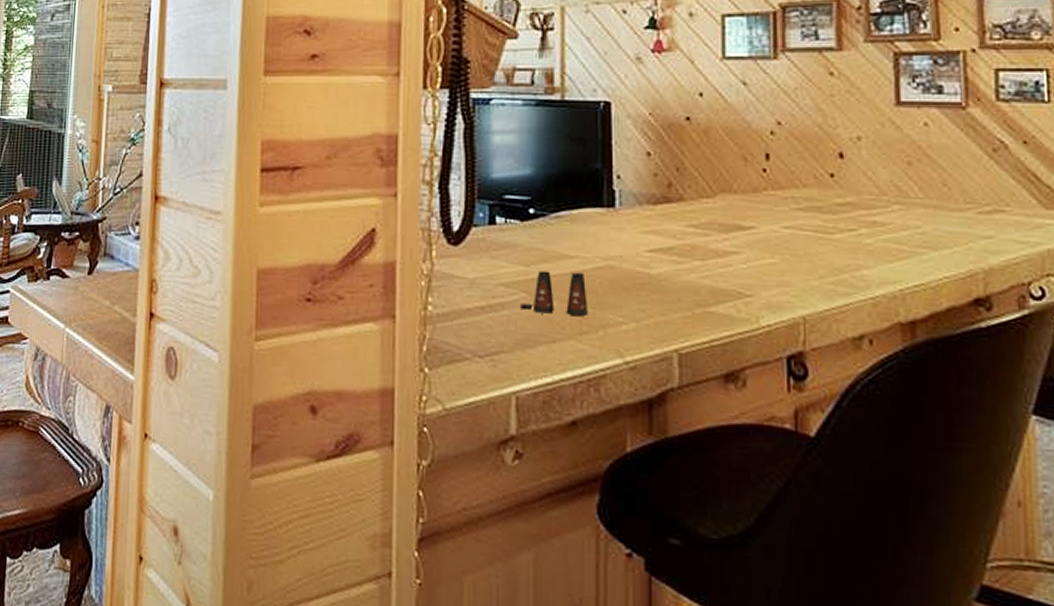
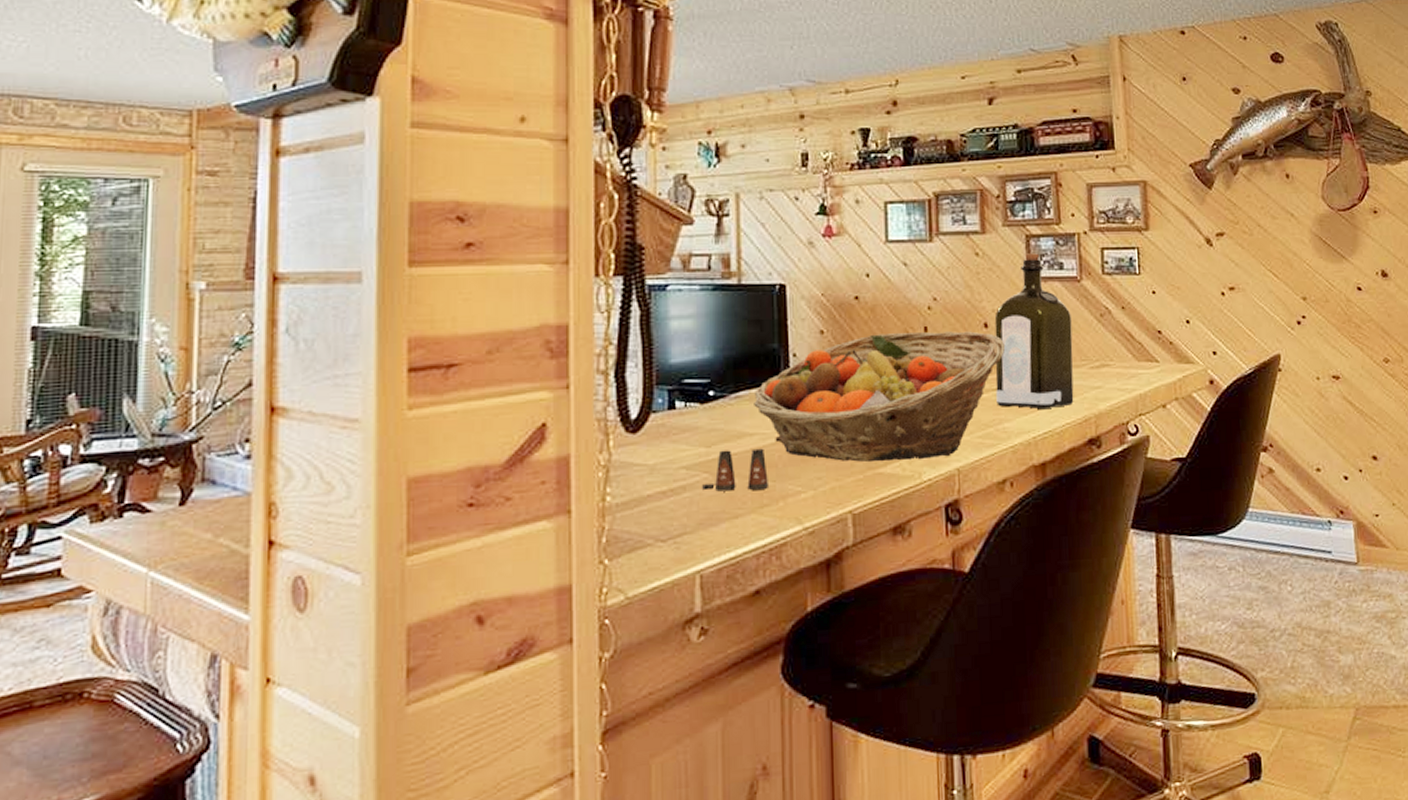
fruit basket: none [575,159,866,302] -> present [754,331,1006,463]
liquor: none [852,74,955,257] -> present [994,253,1074,409]

